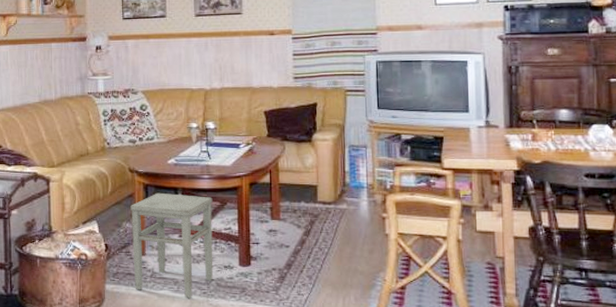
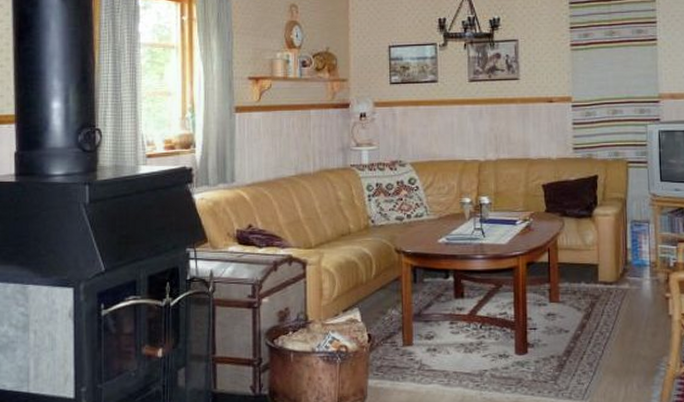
stool: present [130,192,213,298] -> none [397,275,487,392]

